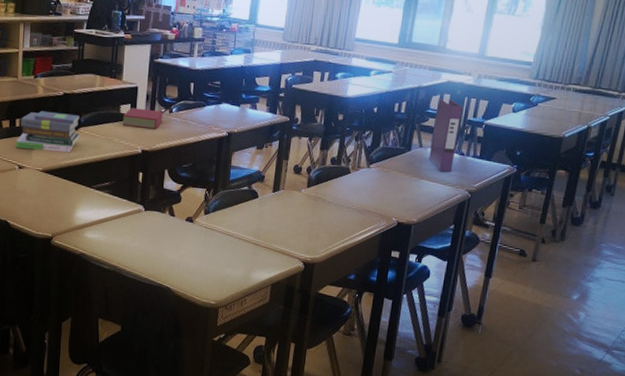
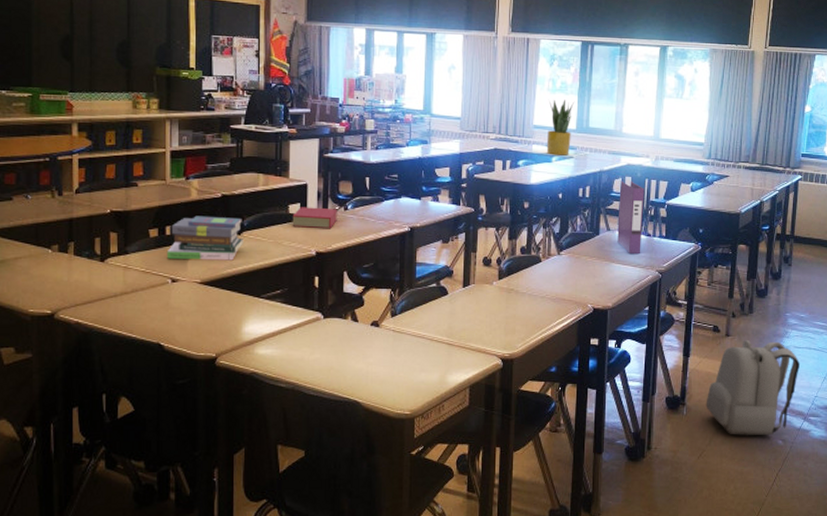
planter: none [365,13,398,70] -> present [546,99,574,156]
backpack: none [502,267,610,364] -> present [706,340,800,436]

